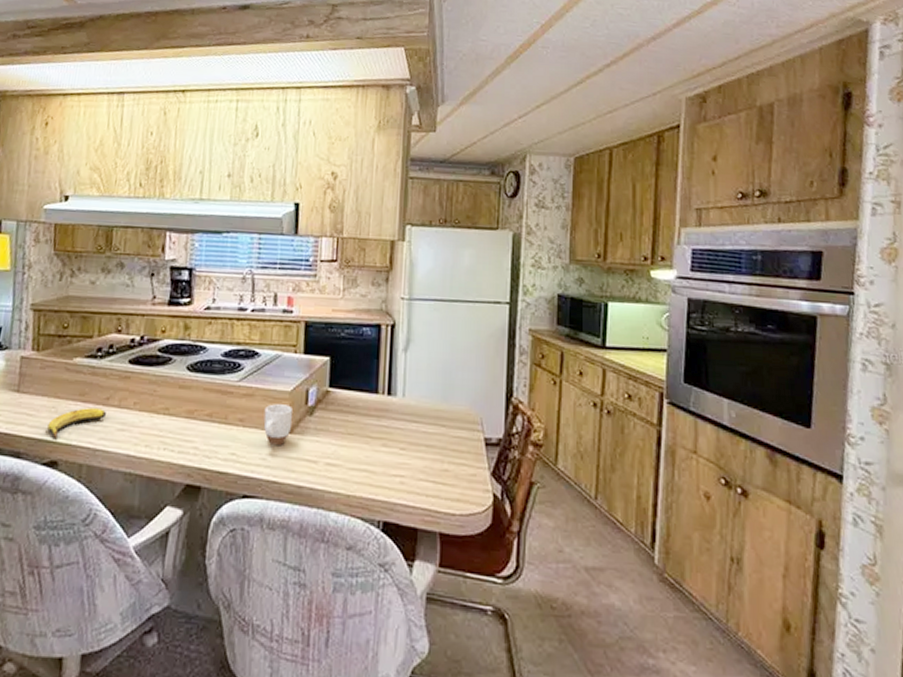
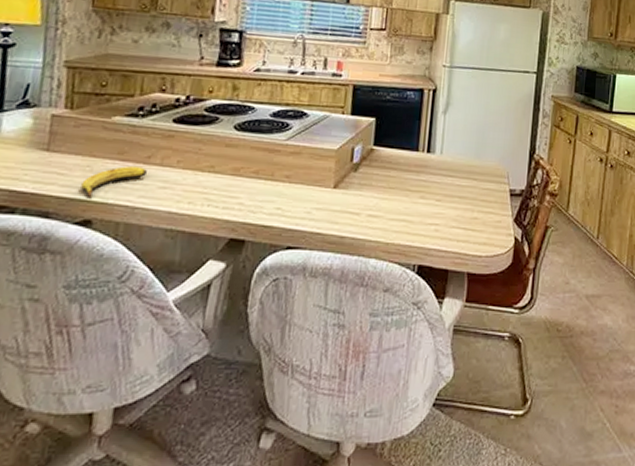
mug: present [263,404,292,446] -> none [309,161,338,200]

